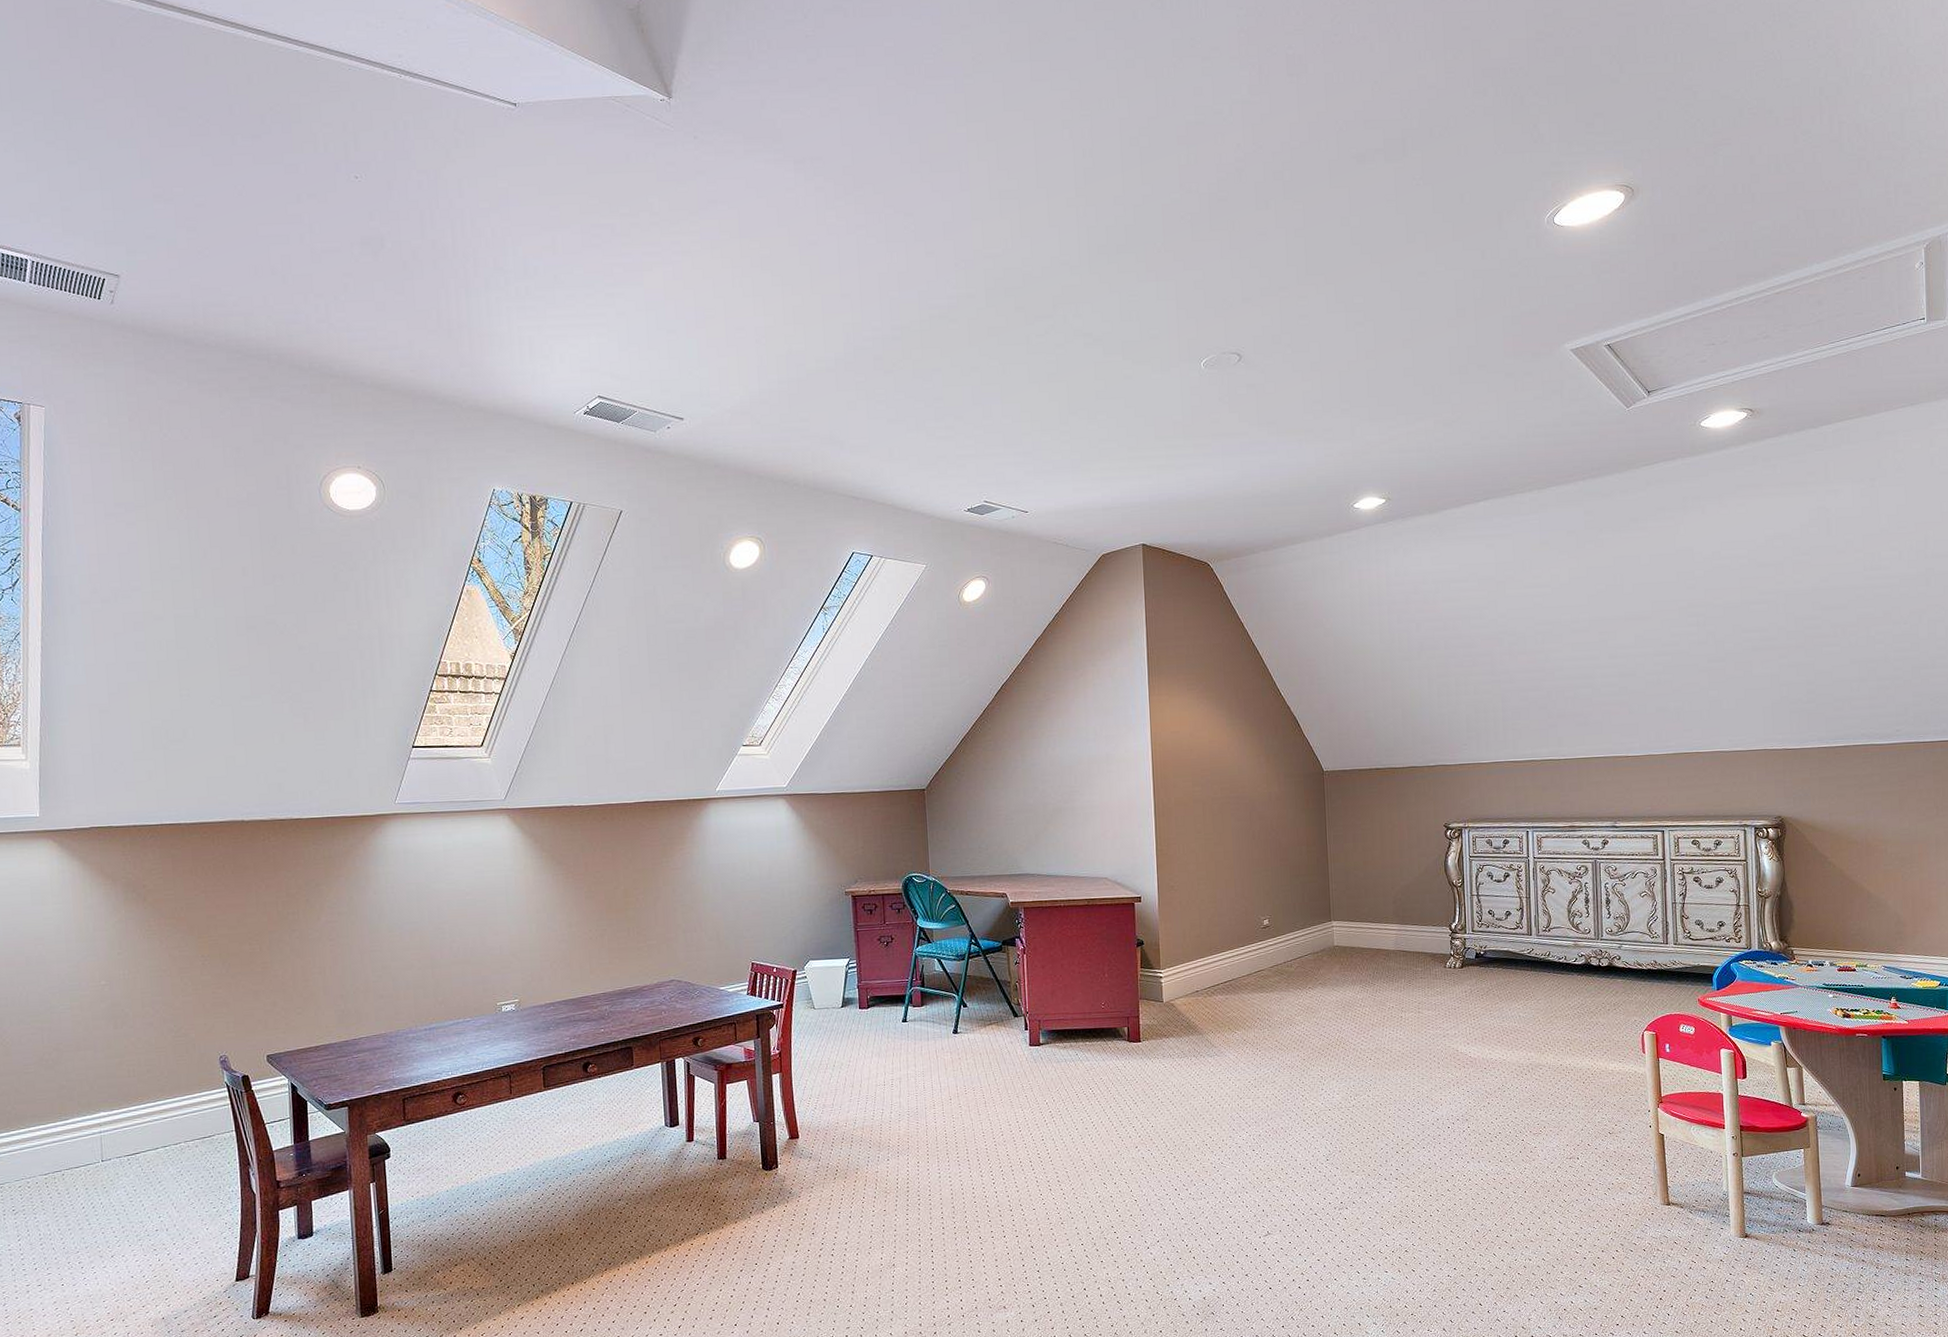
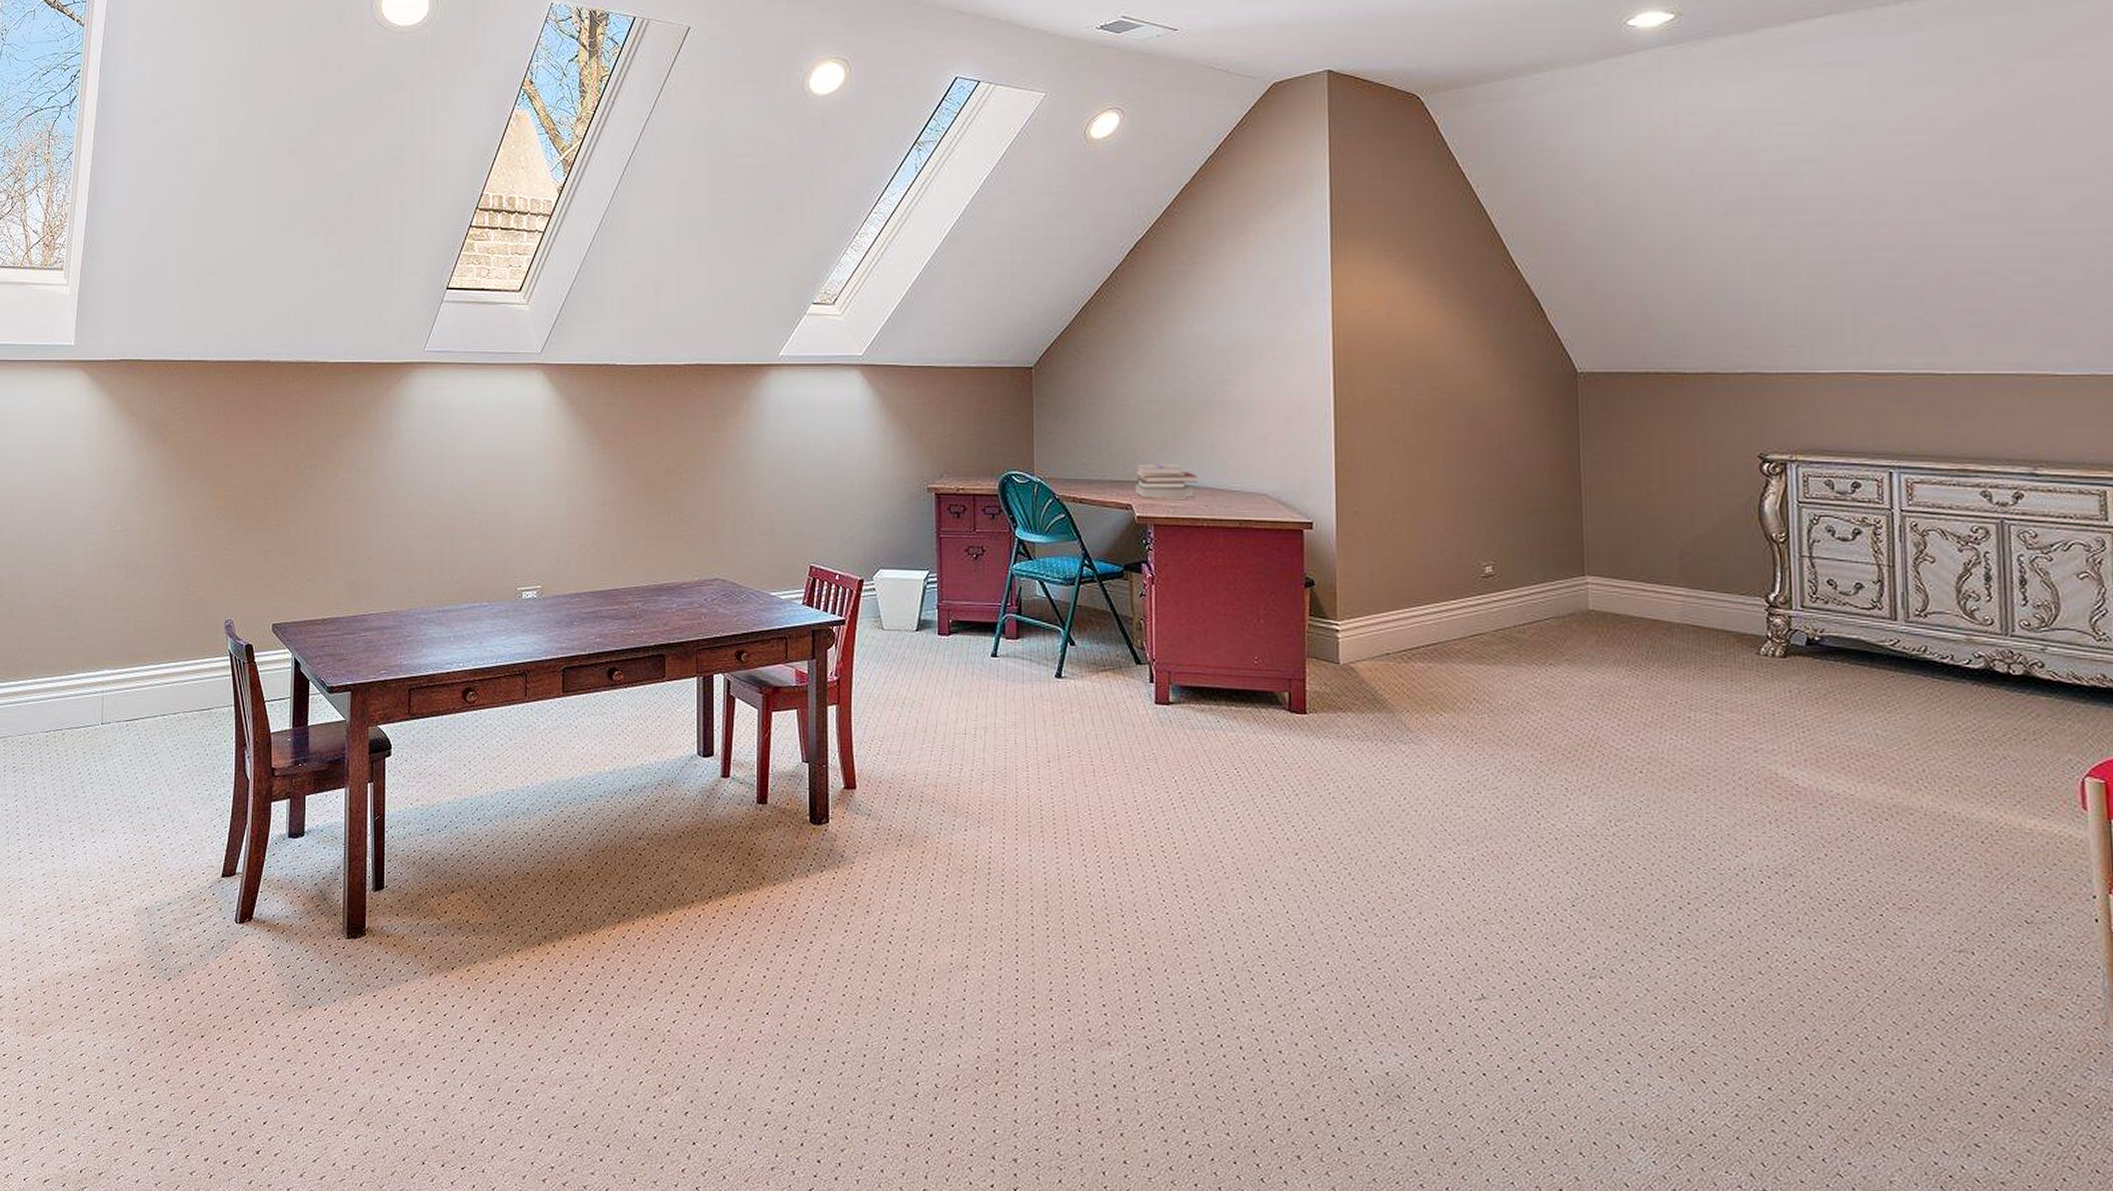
books: none [1008,859,1056,889] -> present [1134,464,1198,501]

